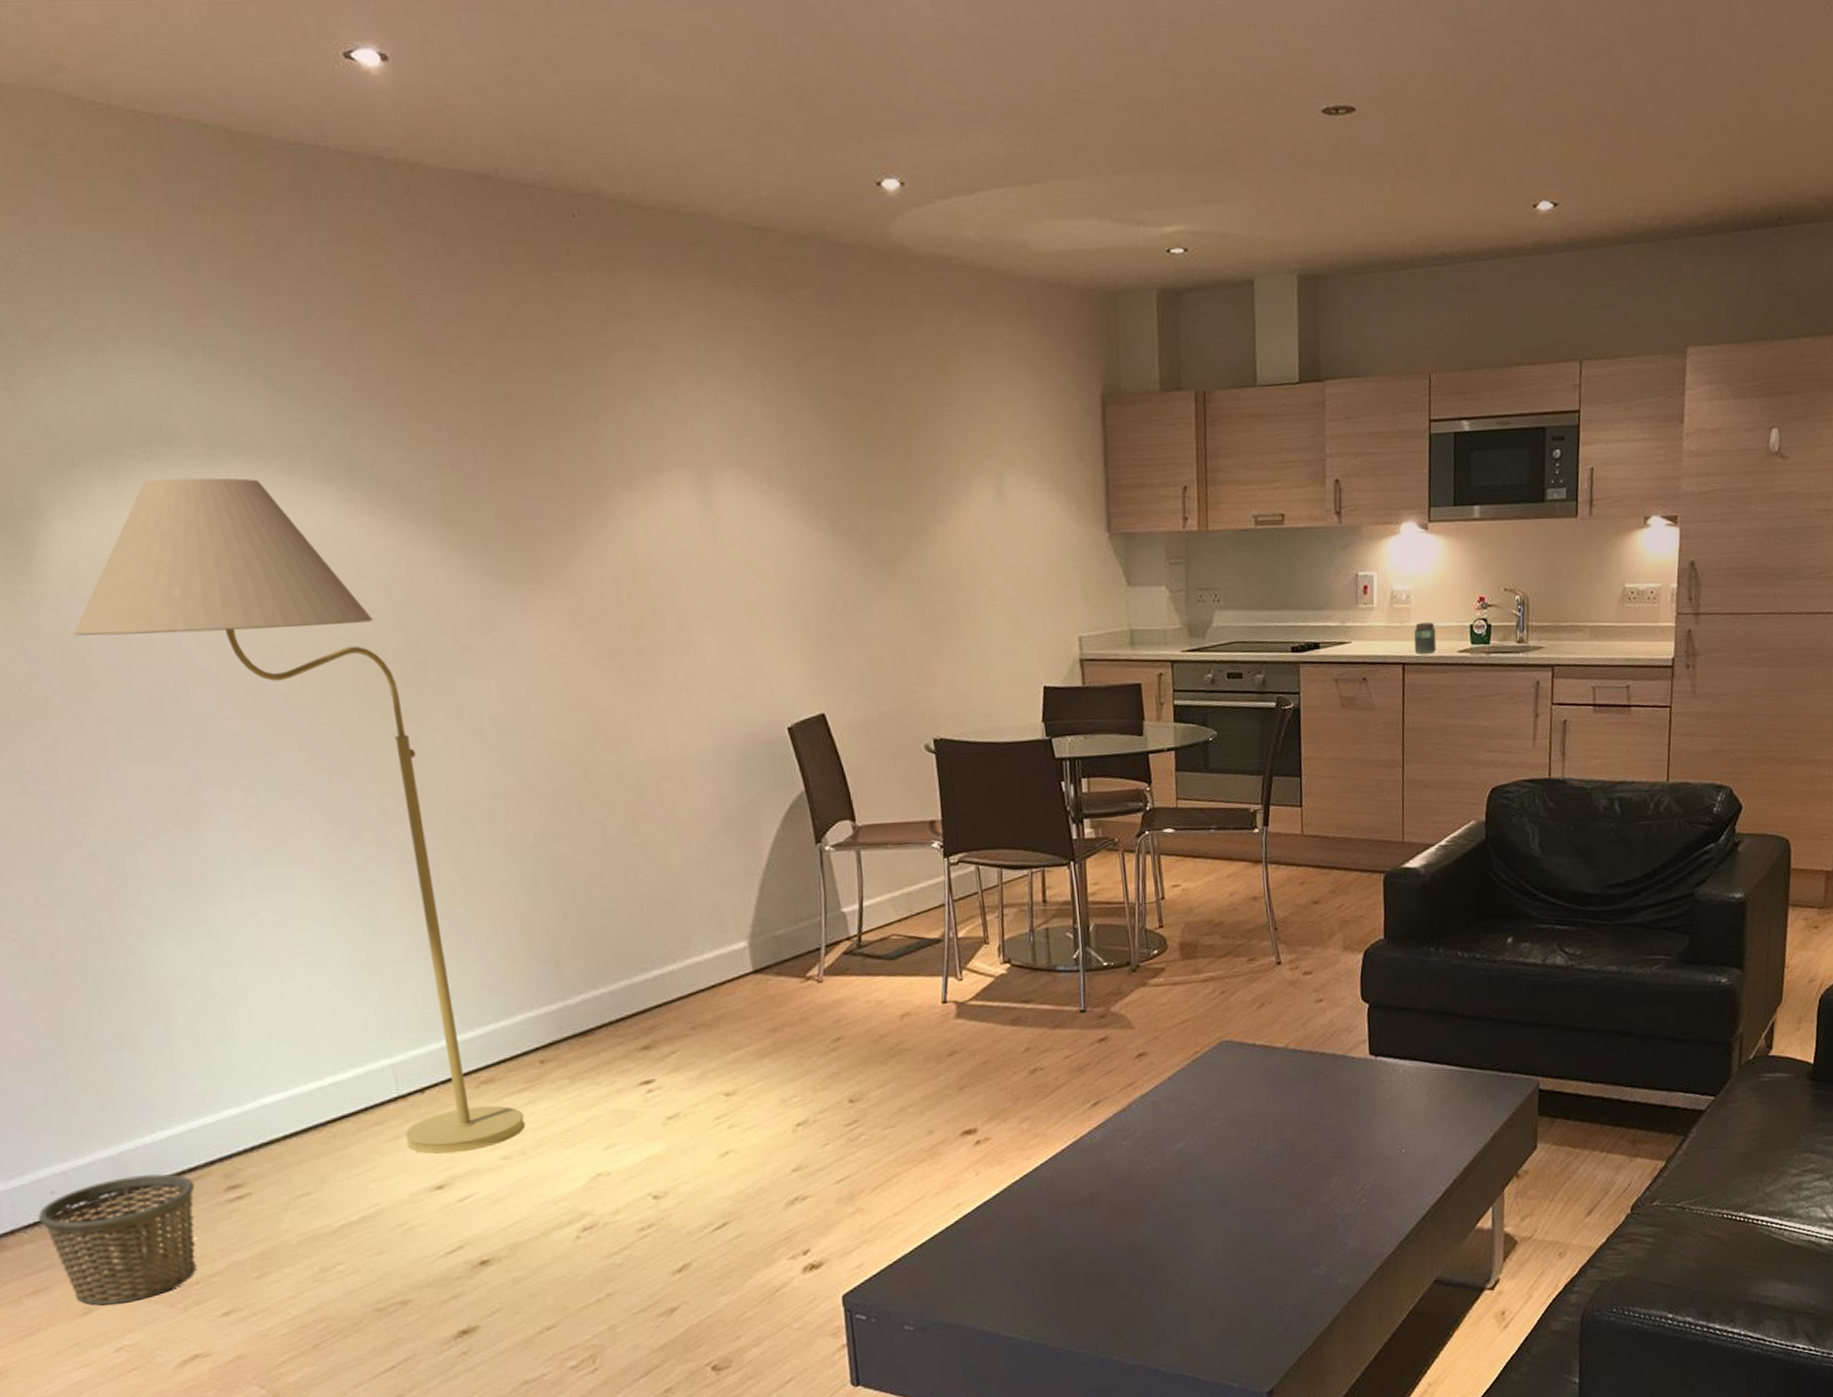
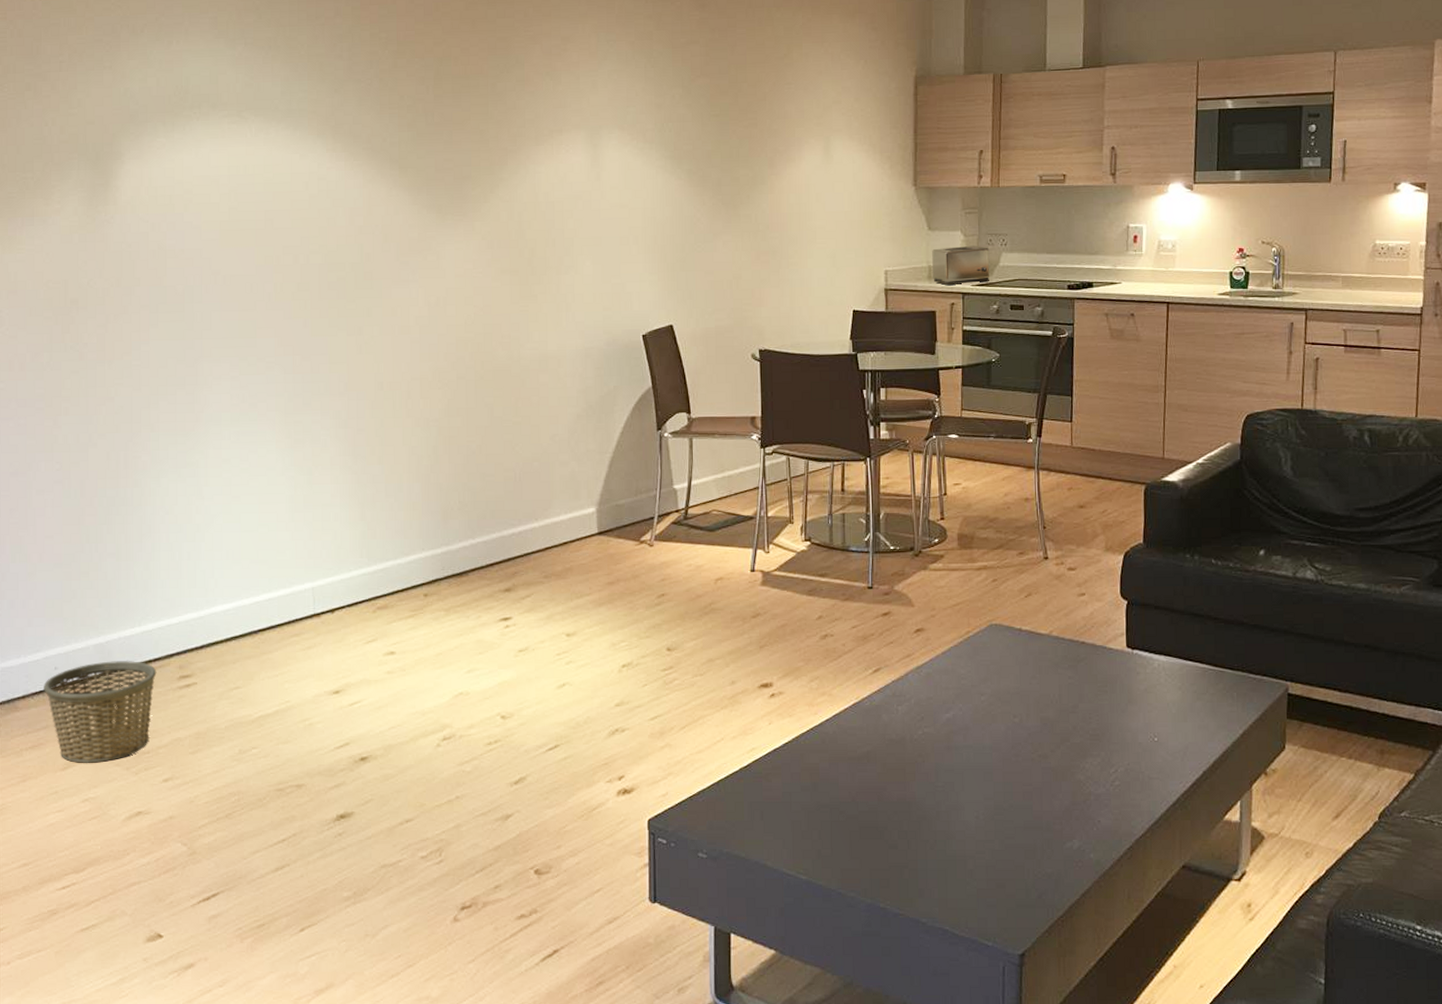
floor lamp: present [73,477,526,1155] -> none [130,132,408,665]
toaster: none [1133,602,1203,653] -> present [932,245,990,286]
peanut butter: present [1414,622,1437,656] -> none [1178,269,1199,296]

